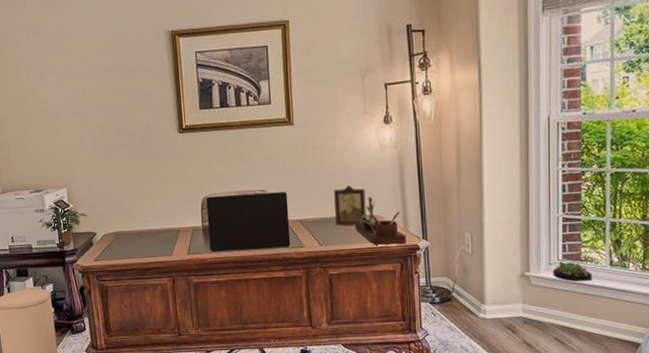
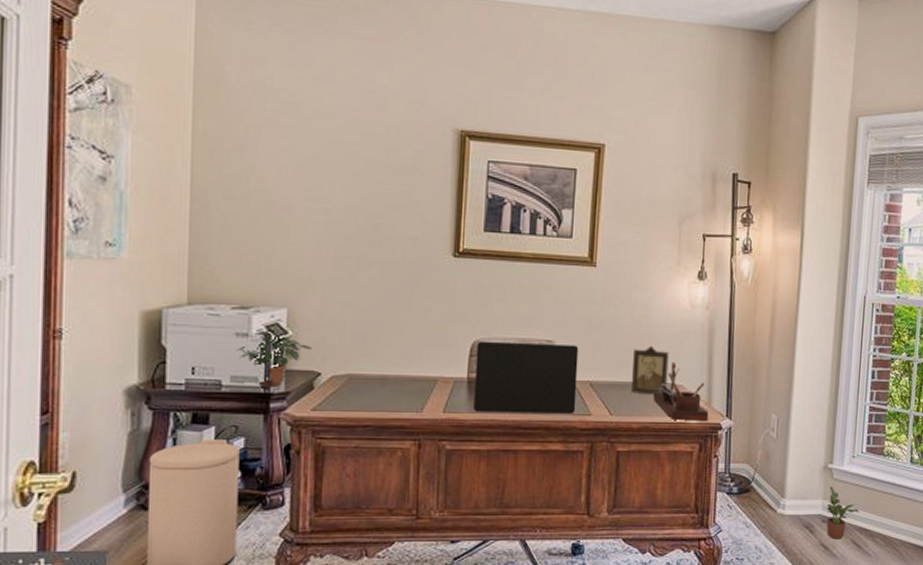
potted plant: none [527,291,561,338] -> present [826,486,860,539]
succulent plant: present [552,261,593,283] -> none [855,454,894,479]

